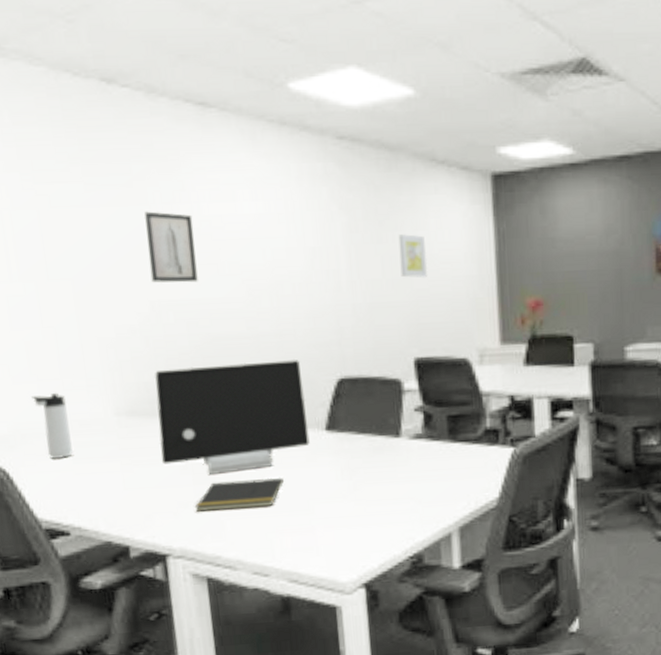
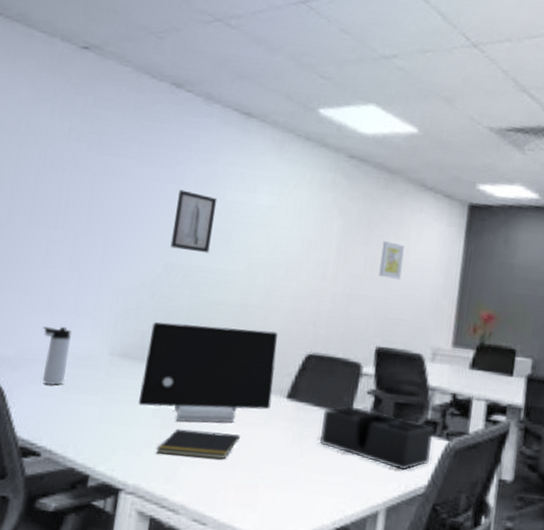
desk organizer: none [370,426,497,487] -> present [320,405,434,471]

